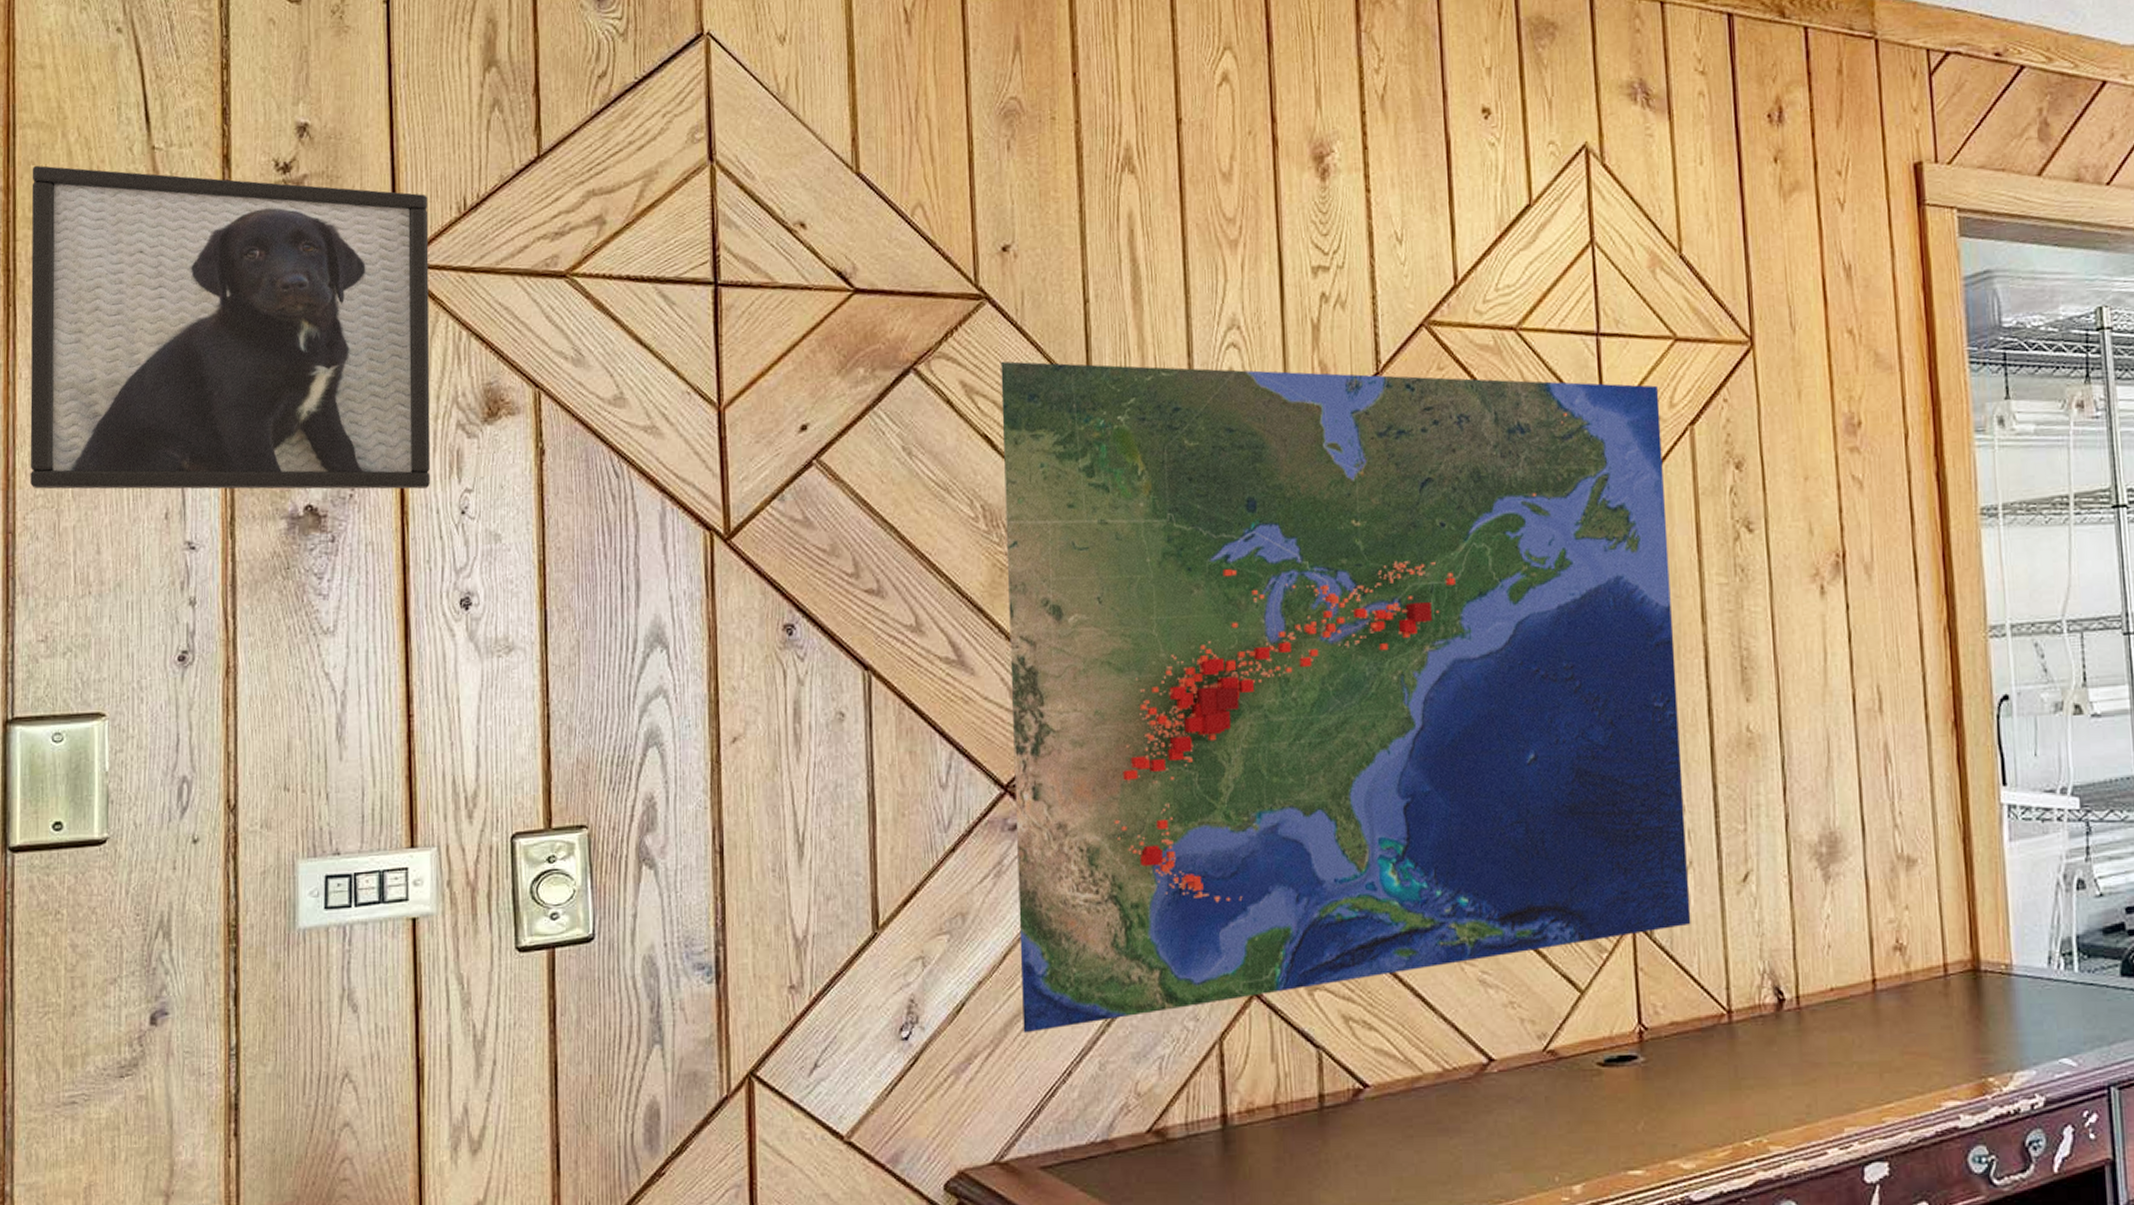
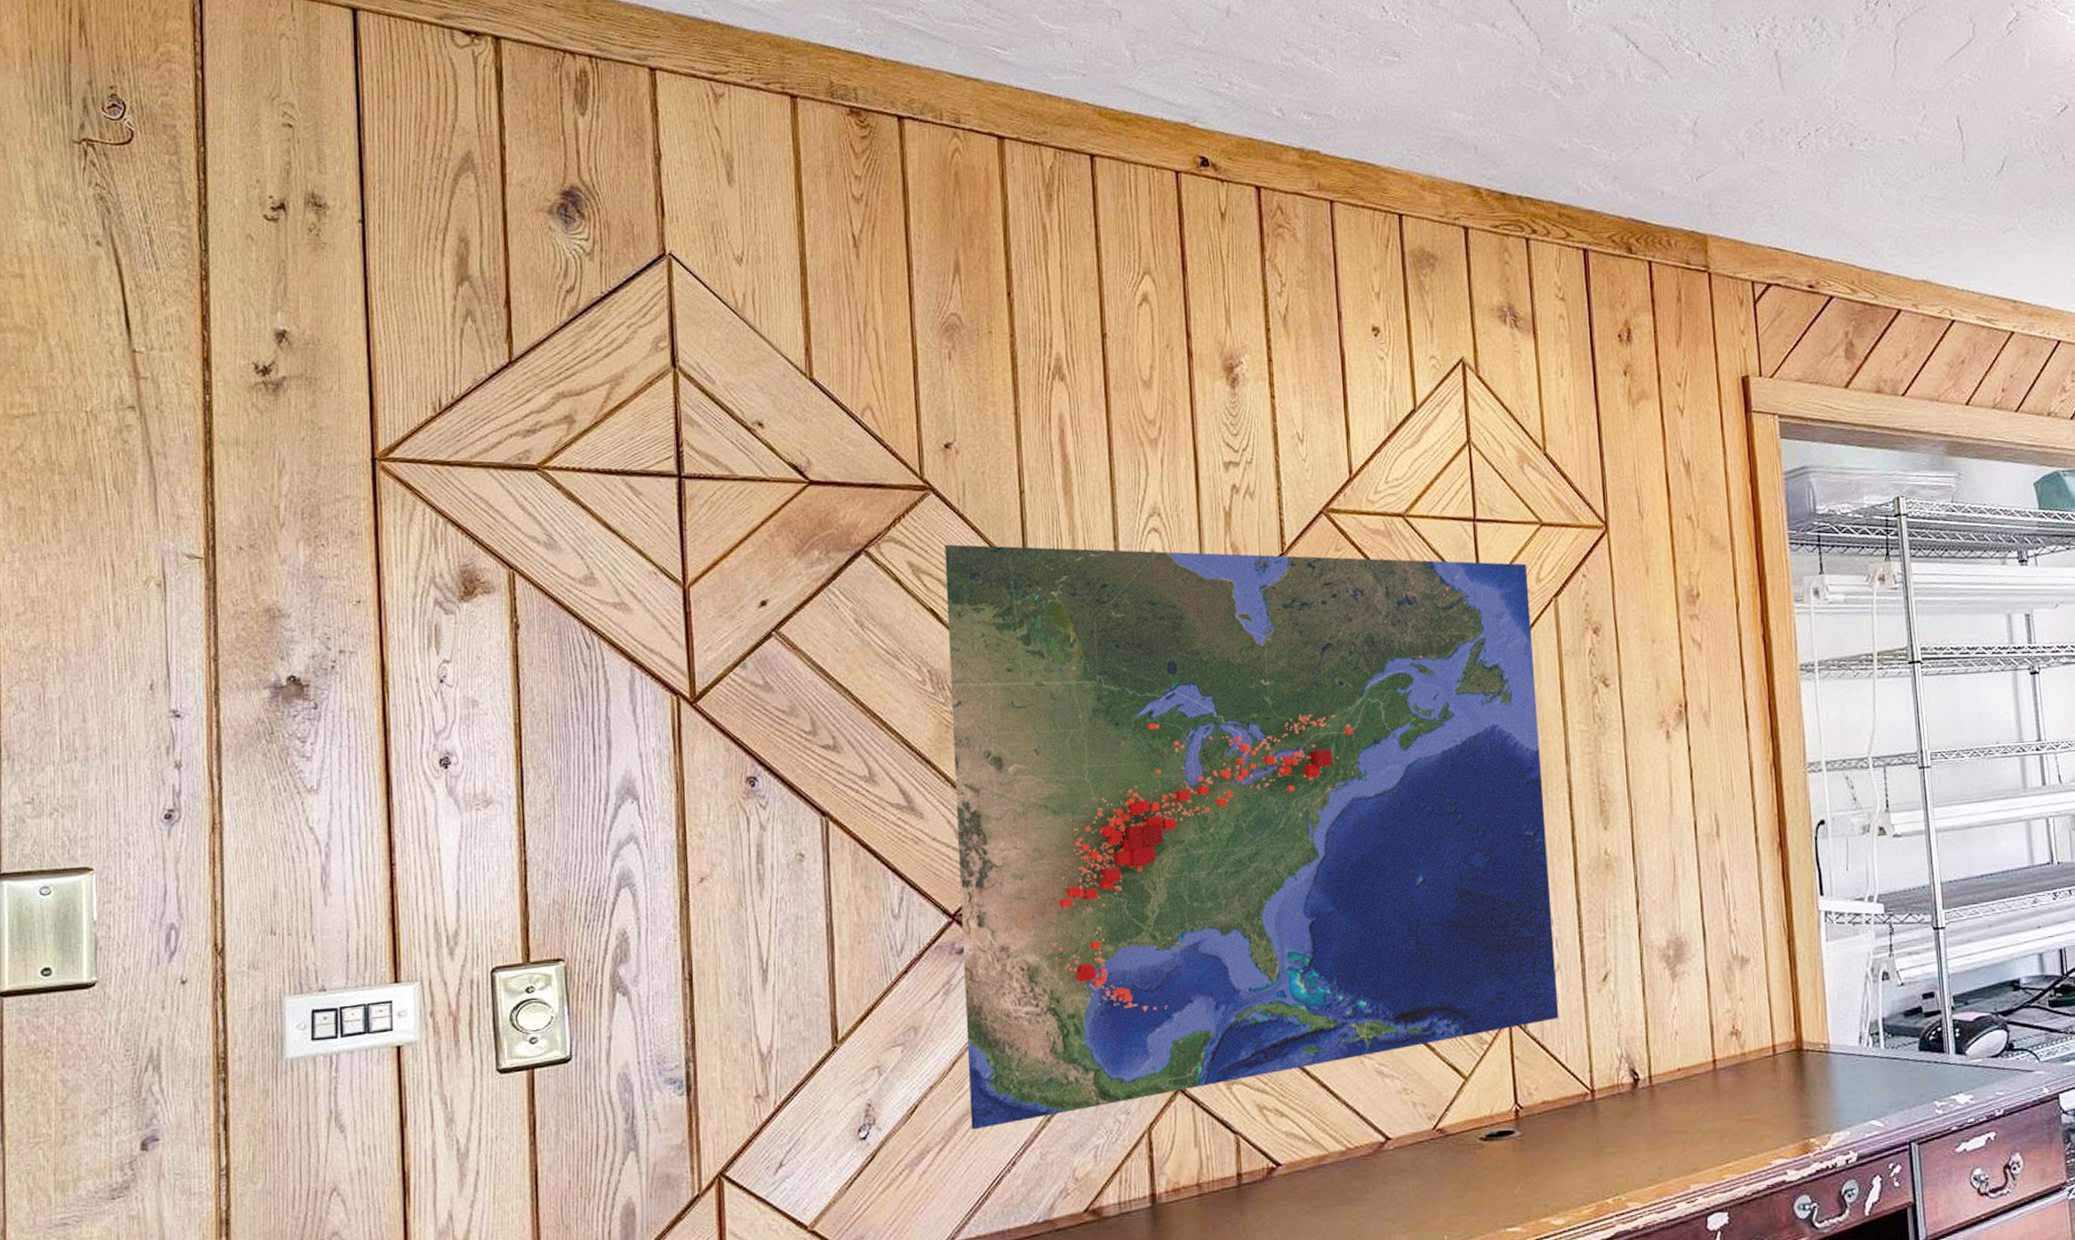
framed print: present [30,165,430,490] -> none [13,366,409,664]

